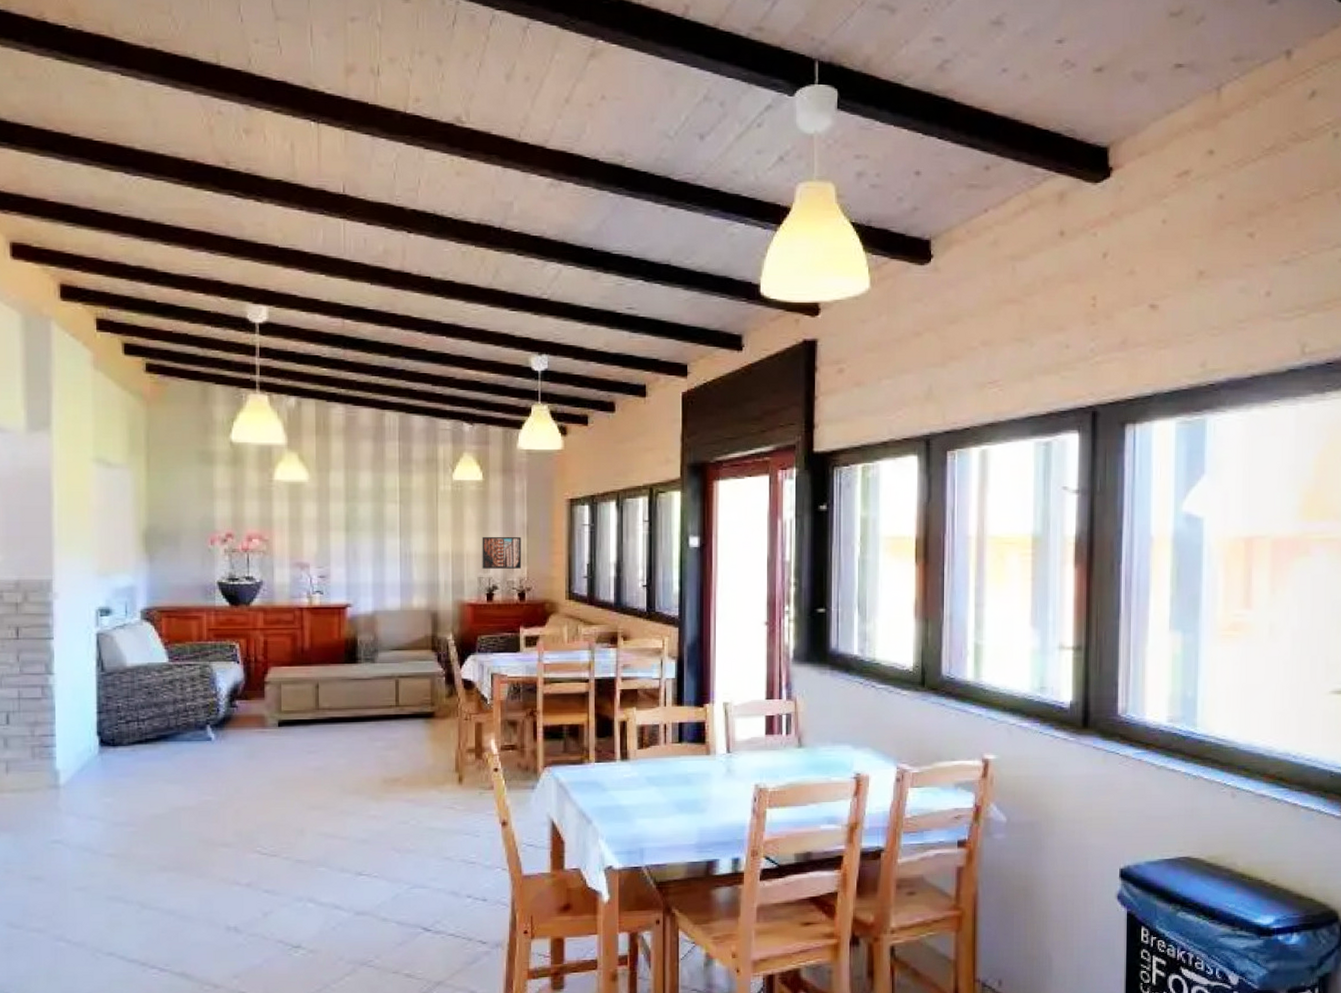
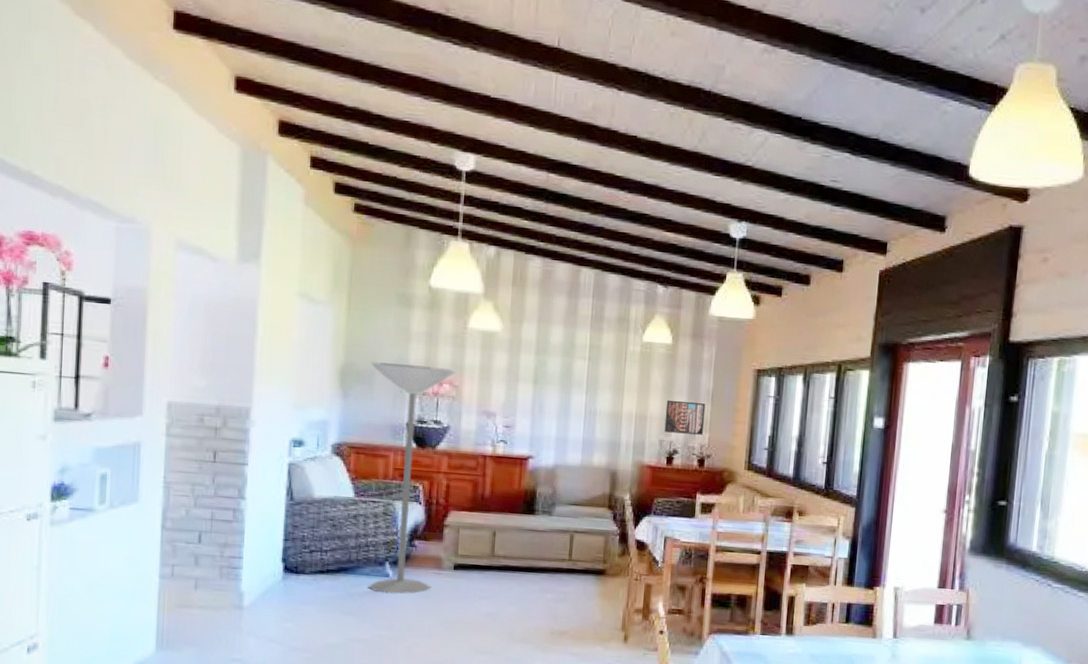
floor lamp: none [176,521,266,758] -> present [368,362,457,594]

